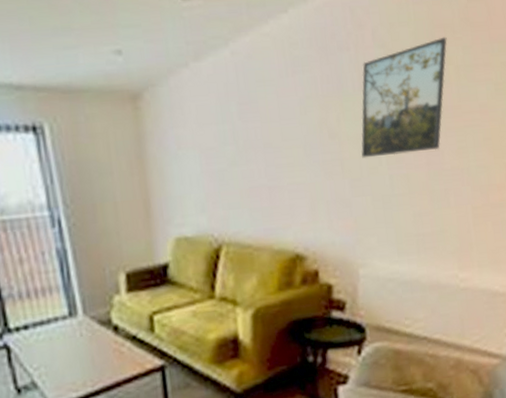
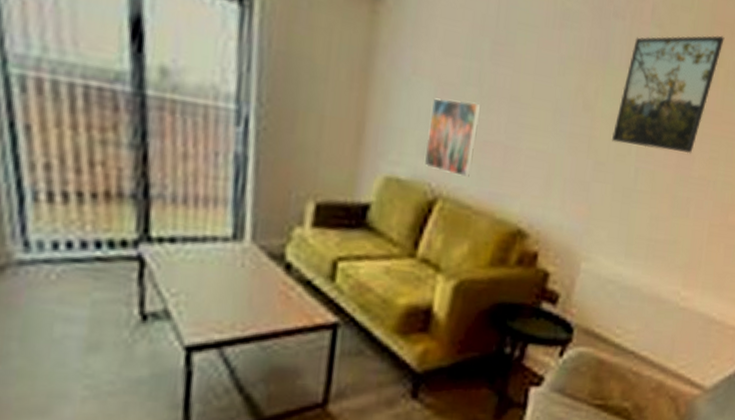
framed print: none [200,158,245,223] -> present [424,98,481,177]

